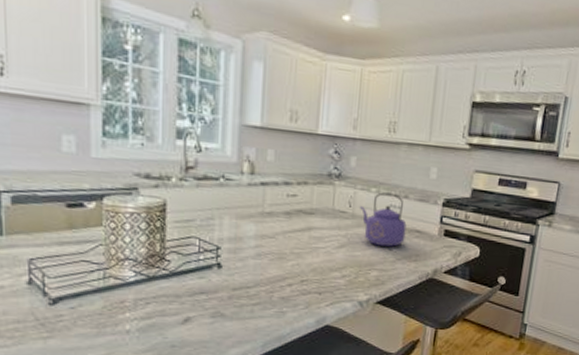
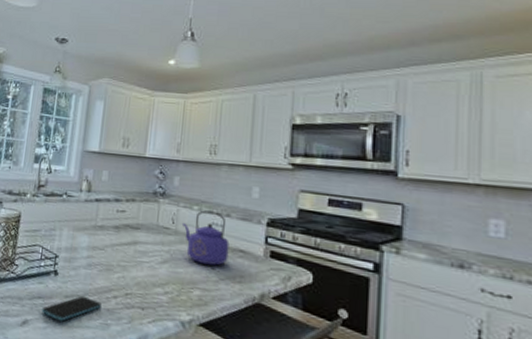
smartphone: none [206,286,275,314] -> present [42,295,102,322]

